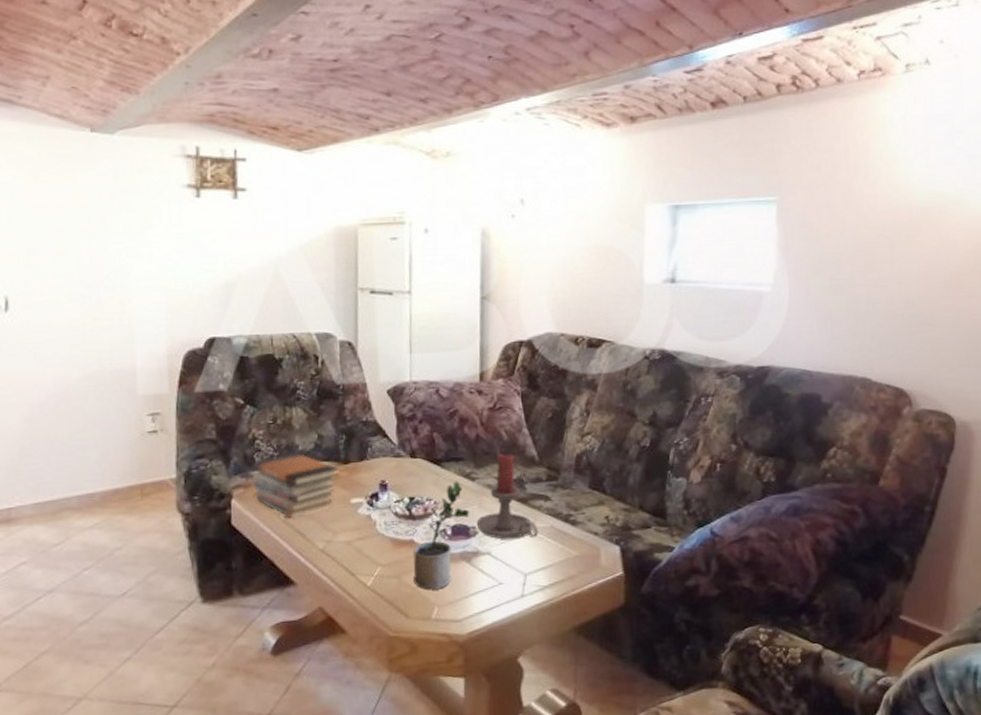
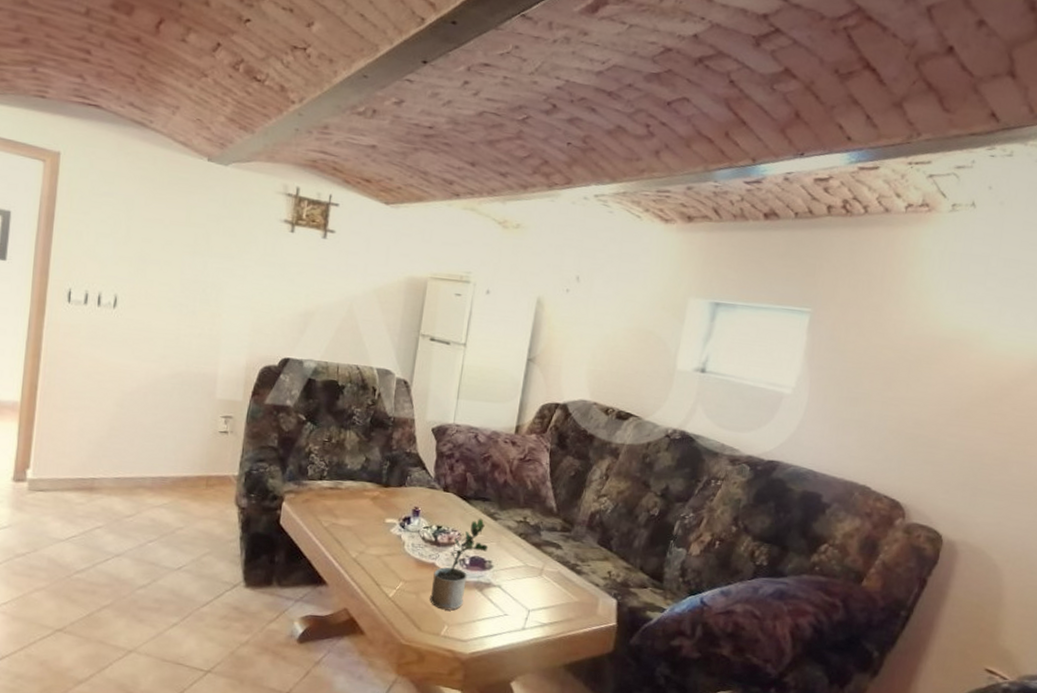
book stack: present [252,452,338,519] -> none [302,470,379,527]
candle holder: present [476,453,538,539] -> none [492,500,546,579]

